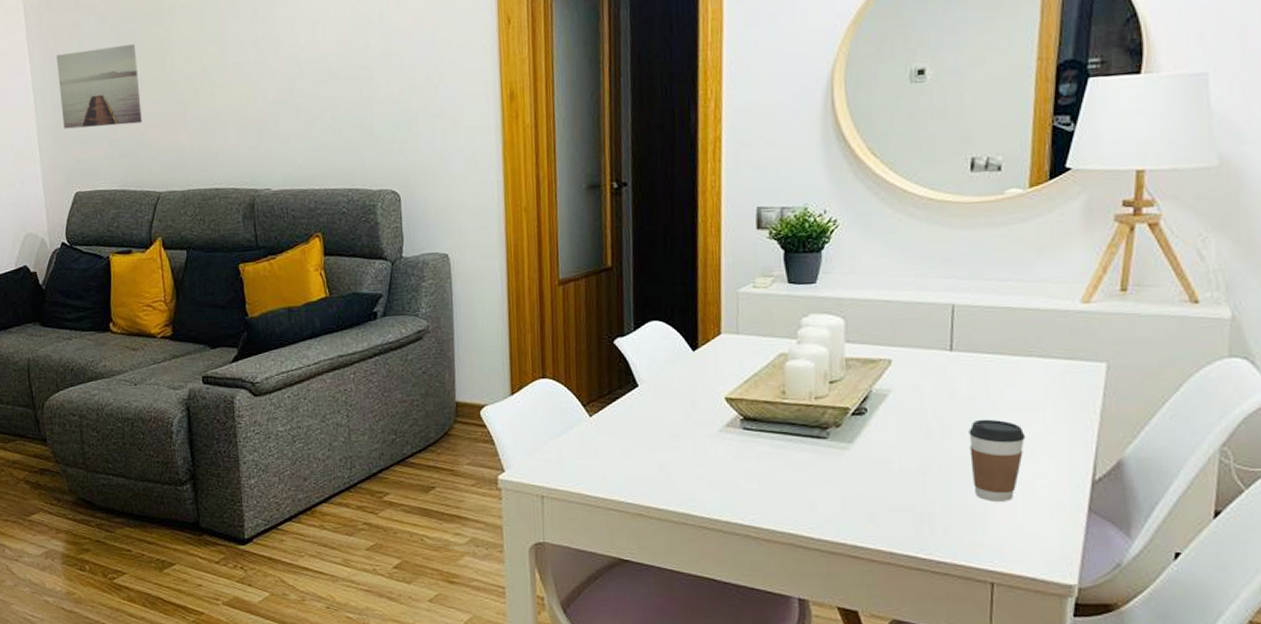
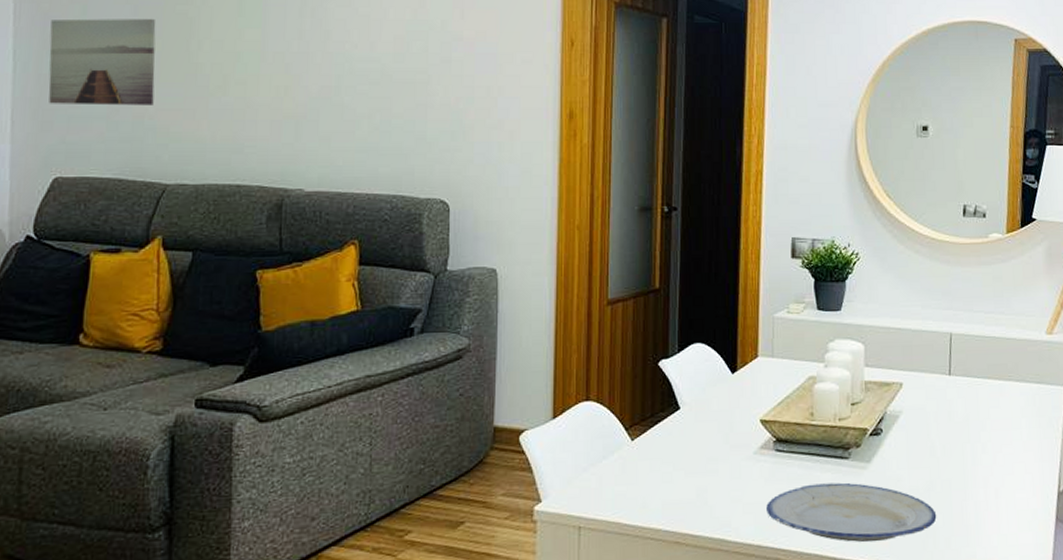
plate: none [734,463,934,524] -> present [766,482,937,542]
coffee cup: present [969,419,1026,502] -> none [964,437,1008,515]

